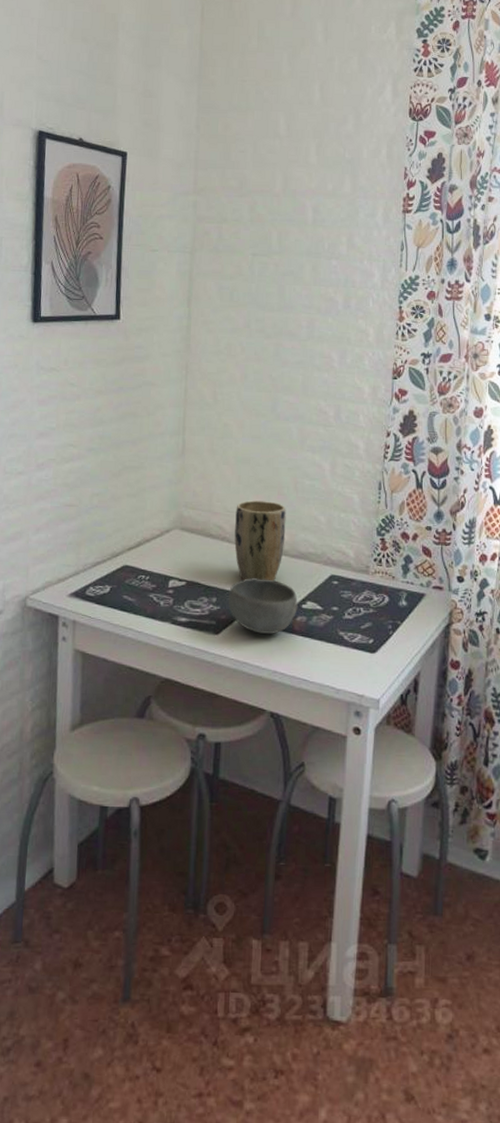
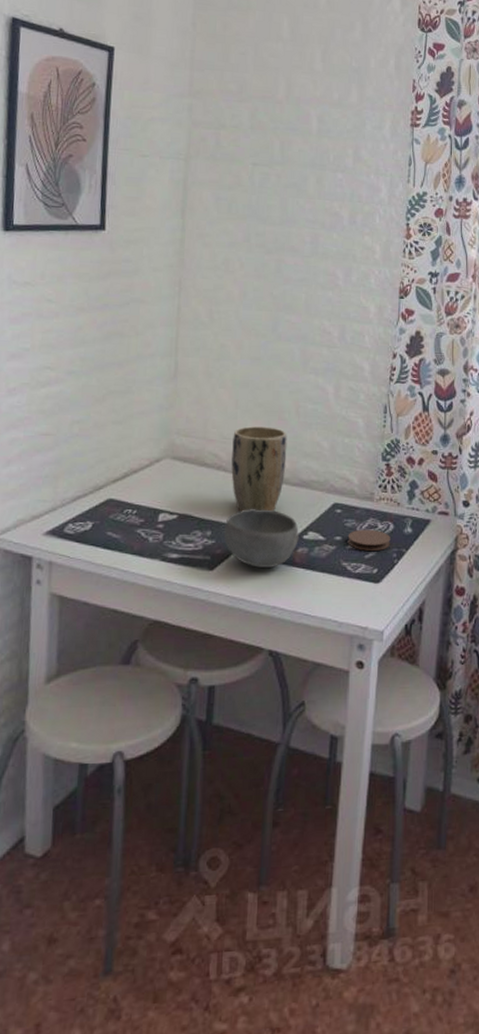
coaster: none [344,600,386,622] -> present [347,529,390,551]

